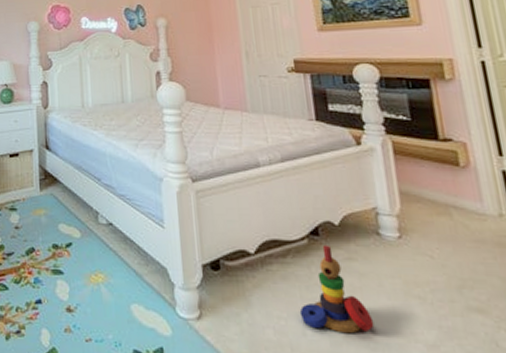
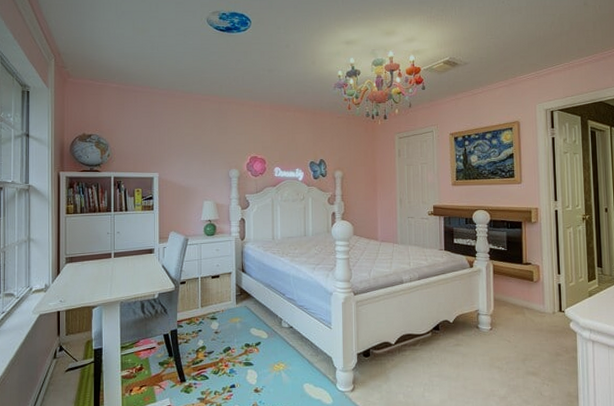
stacking toy: present [299,245,374,334] -> none [421,336,469,394]

